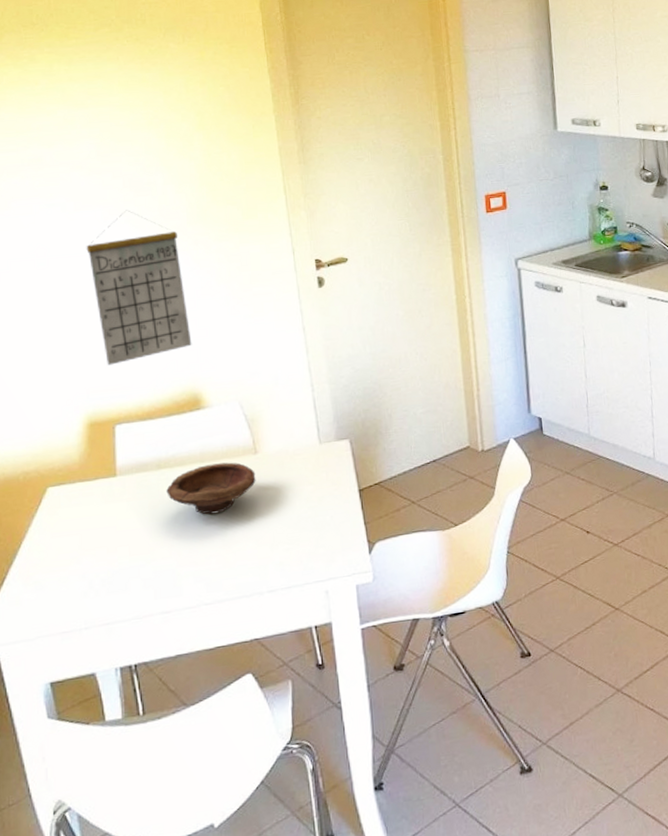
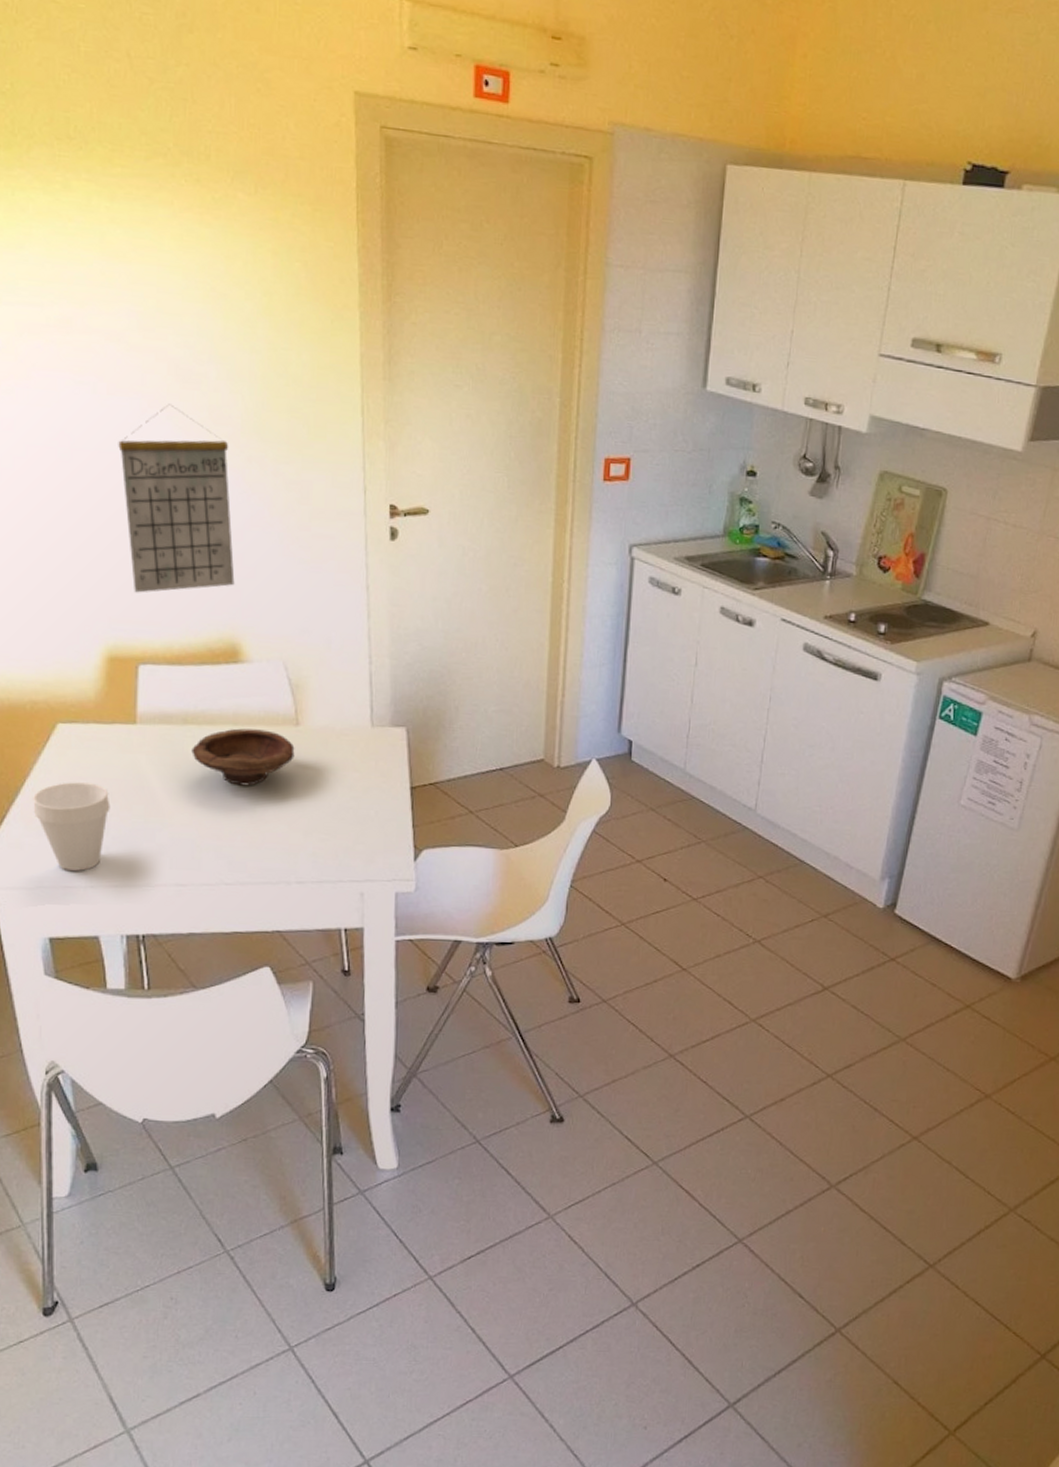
cup: none [29,534,99,617] -> present [33,782,110,871]

